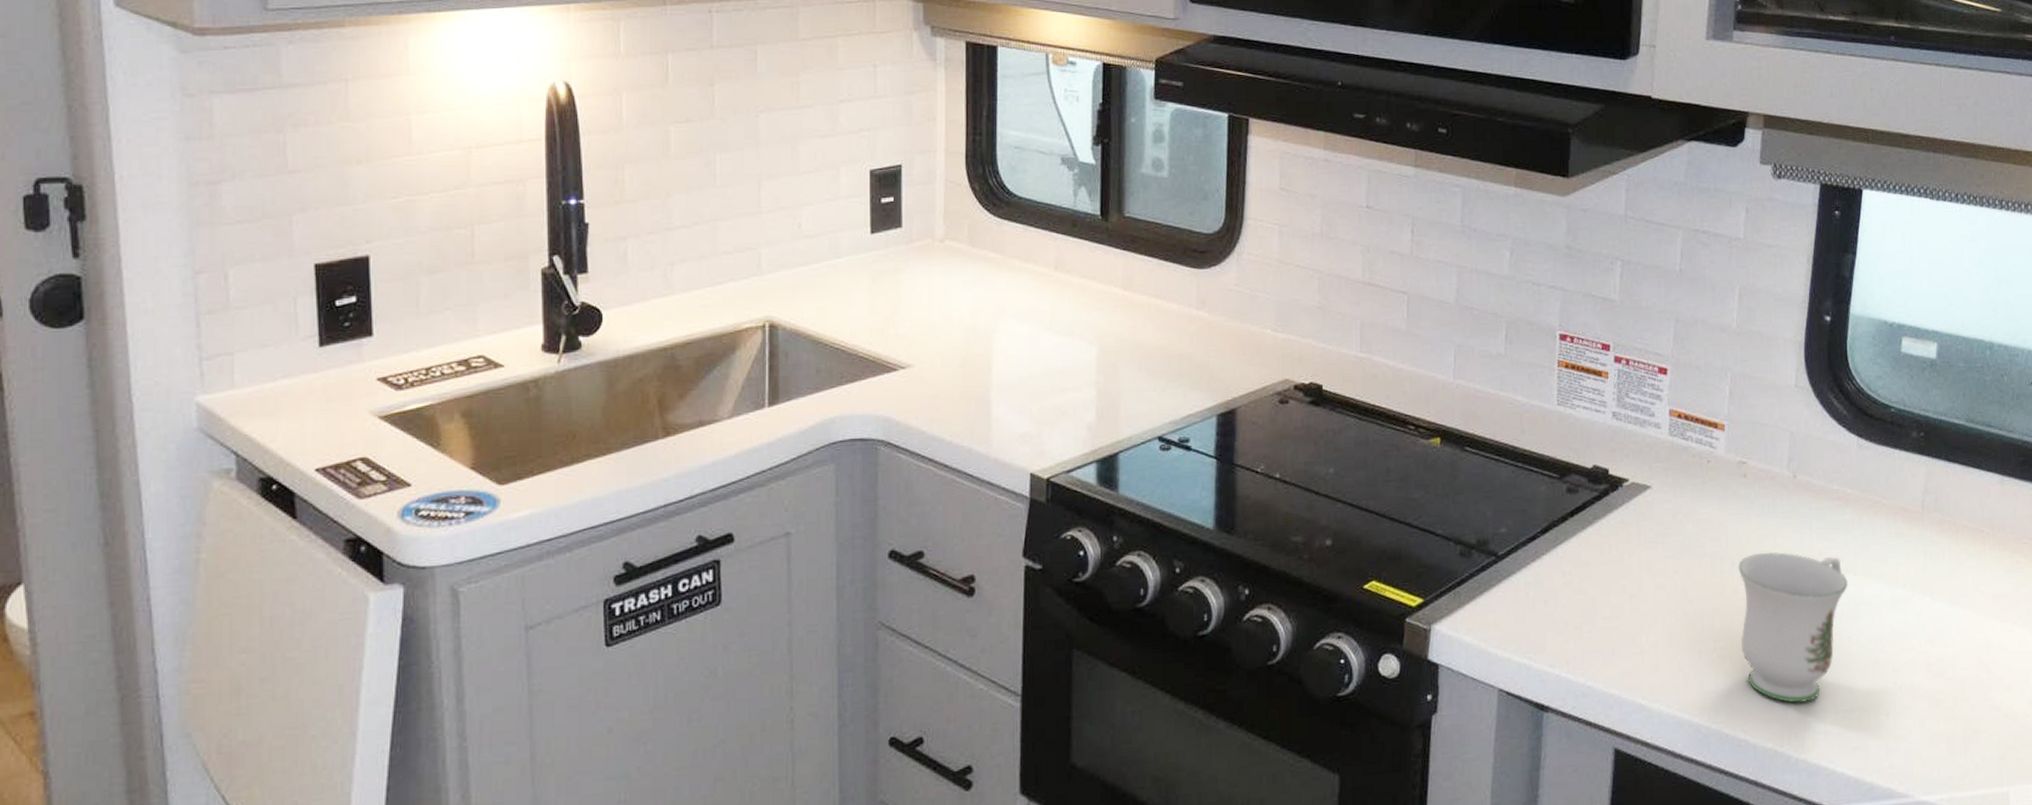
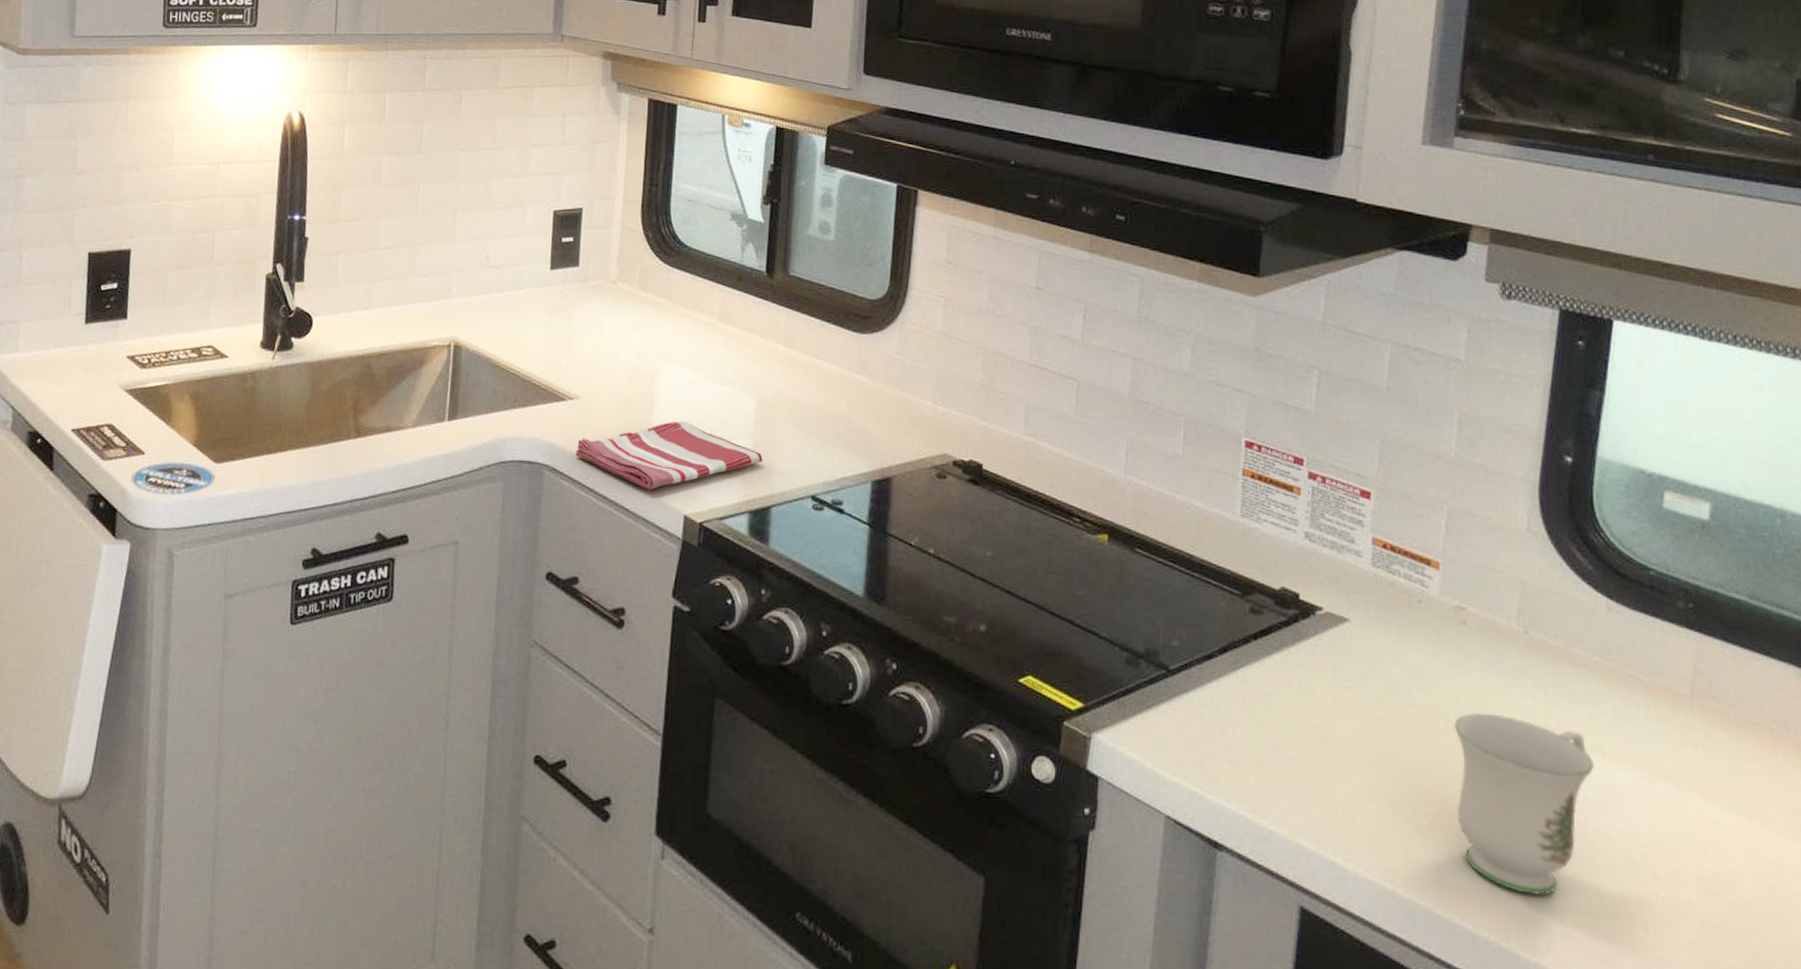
dish towel: none [912,378,1108,452] -> present [575,421,763,490]

